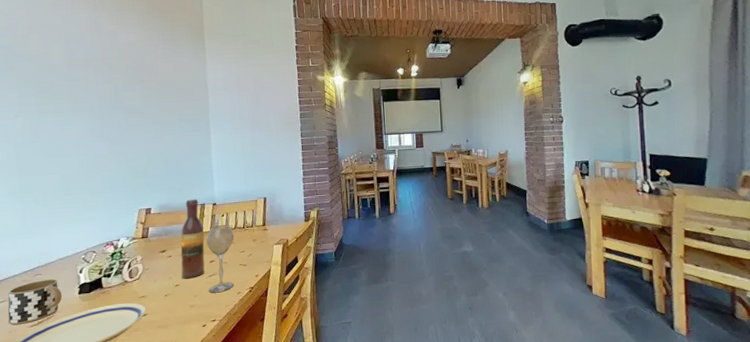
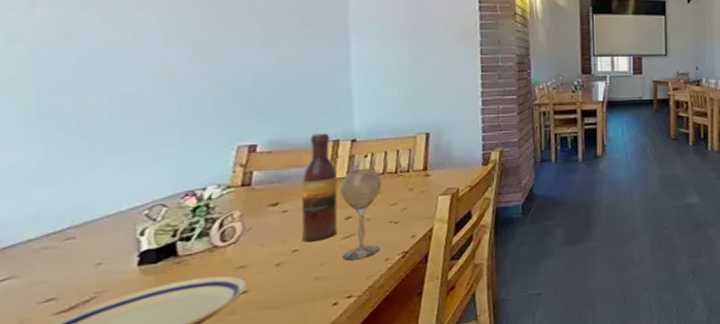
cup: present [7,278,63,325] -> none [16,244,111,312]

